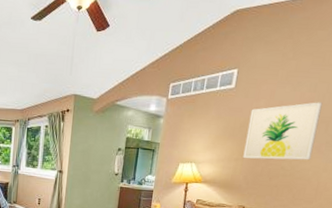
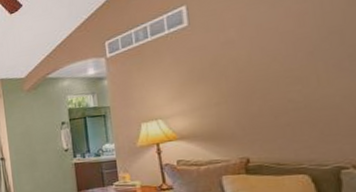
wall art: present [243,102,323,161] -> none [219,11,332,101]

